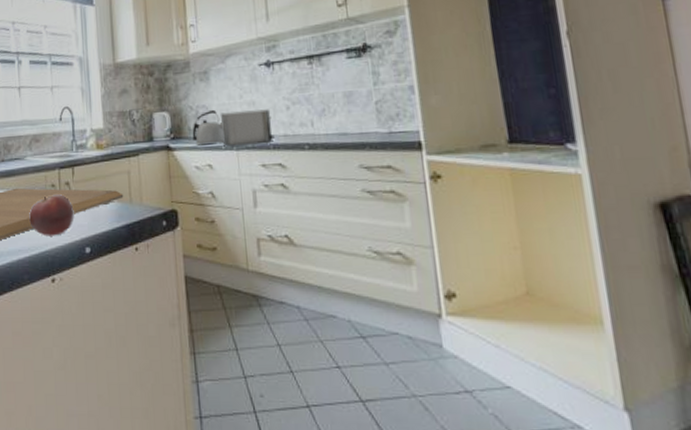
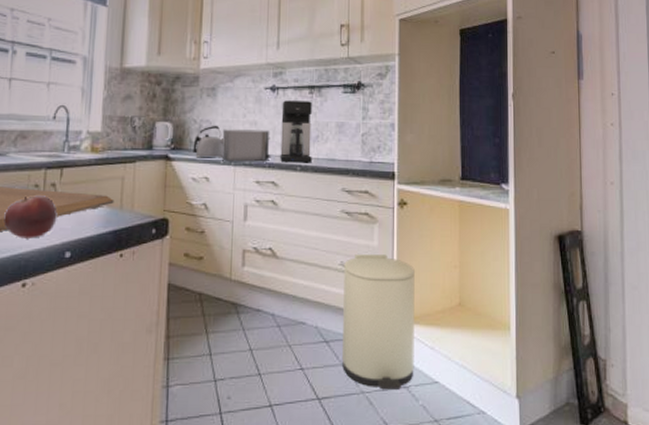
coffee maker: none [279,72,321,142] -> present [280,100,312,163]
pedal bin: none [373,237,477,394] -> present [341,254,415,390]

